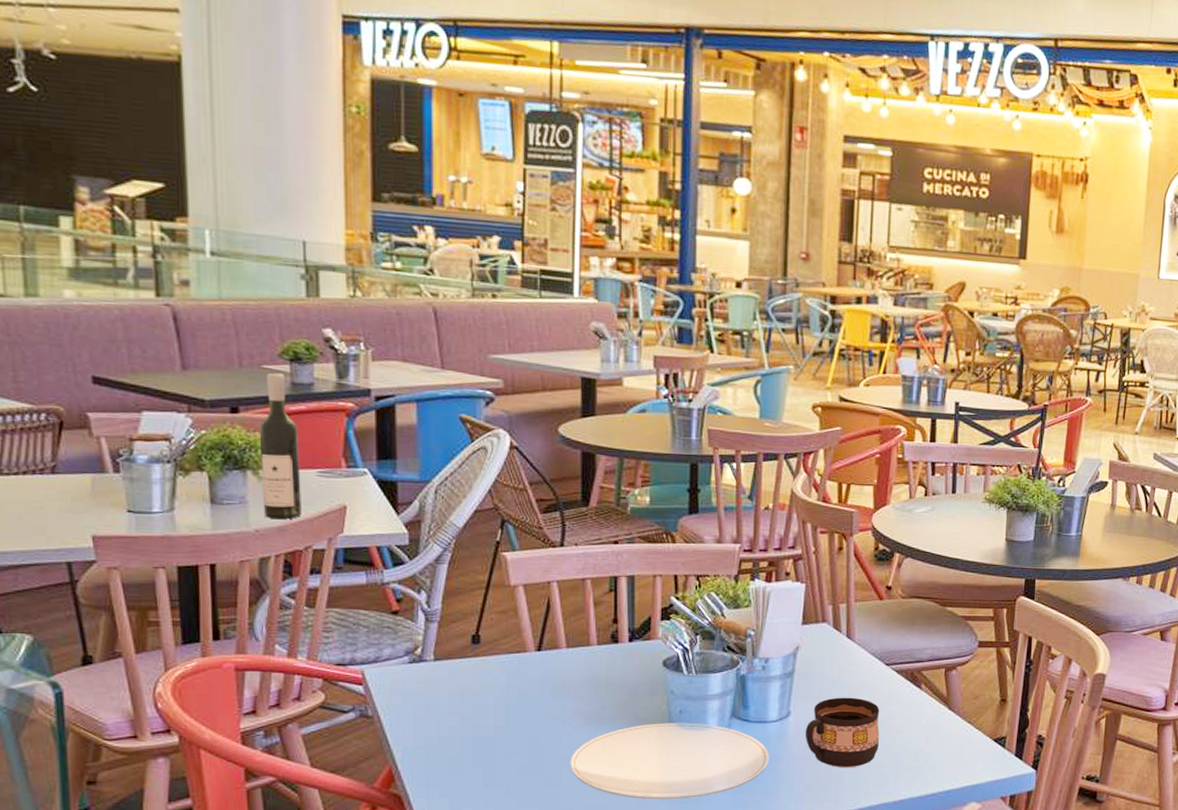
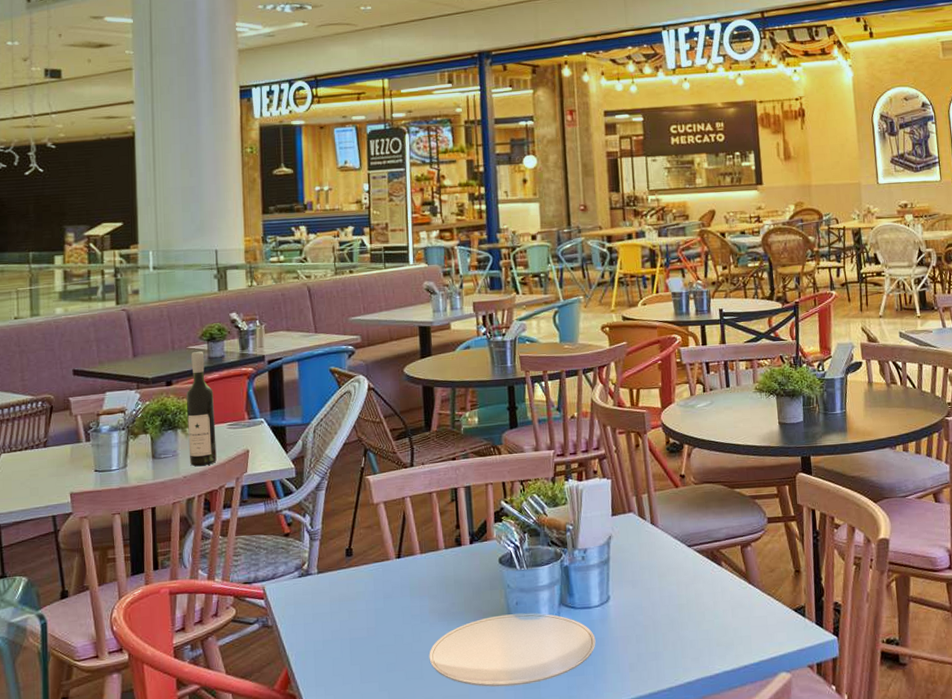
cup: present [805,697,880,767] -> none [624,579,690,646]

